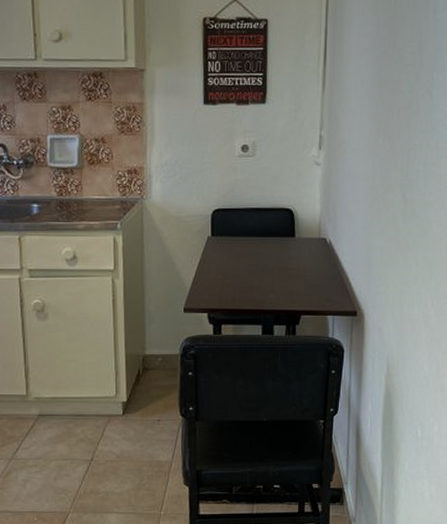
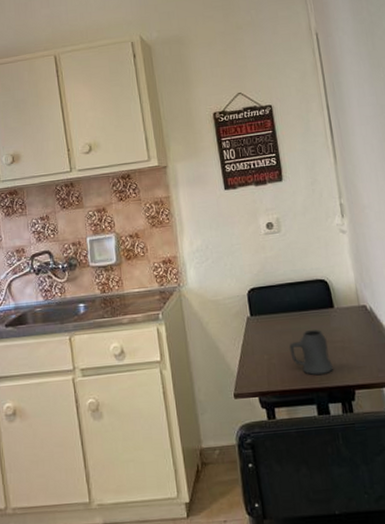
mug: none [245,255,285,299] -> present [289,329,334,376]

